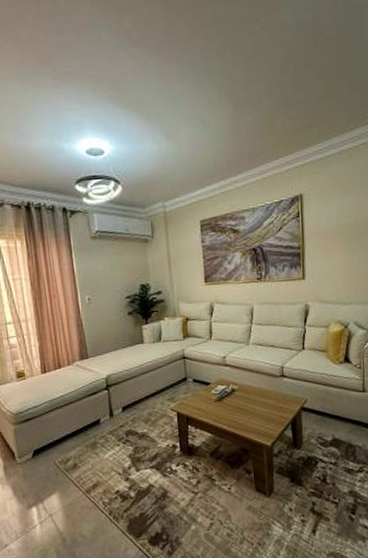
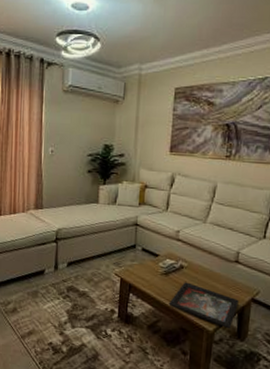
decorative tray: none [226,403,290,441] -> present [168,282,239,329]

